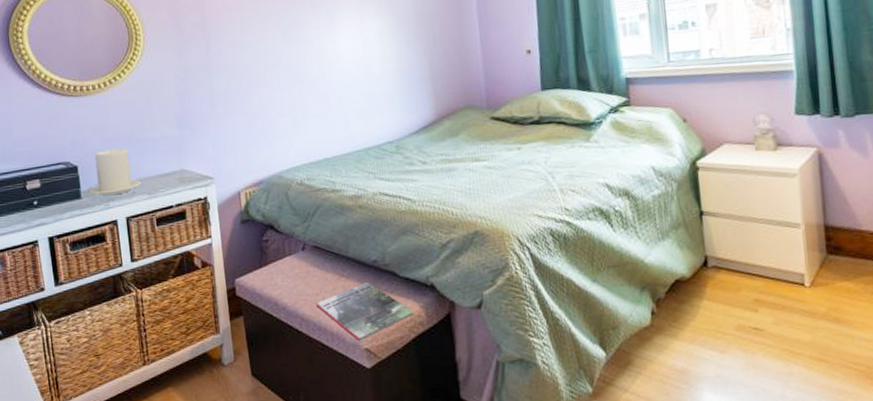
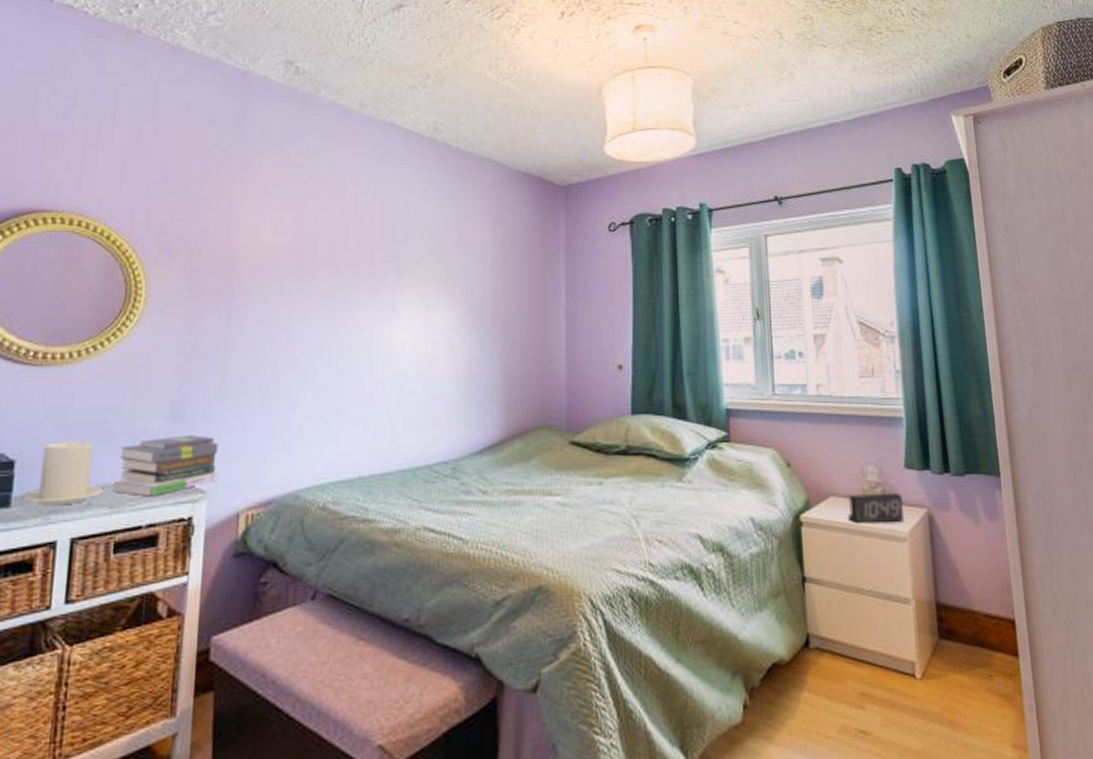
books: none [146,137,220,185] -> present [111,435,219,497]
magazine: present [316,281,414,341] -> none [319,648,449,733]
alarm clock: none [741,136,794,165] -> present [848,492,904,524]

